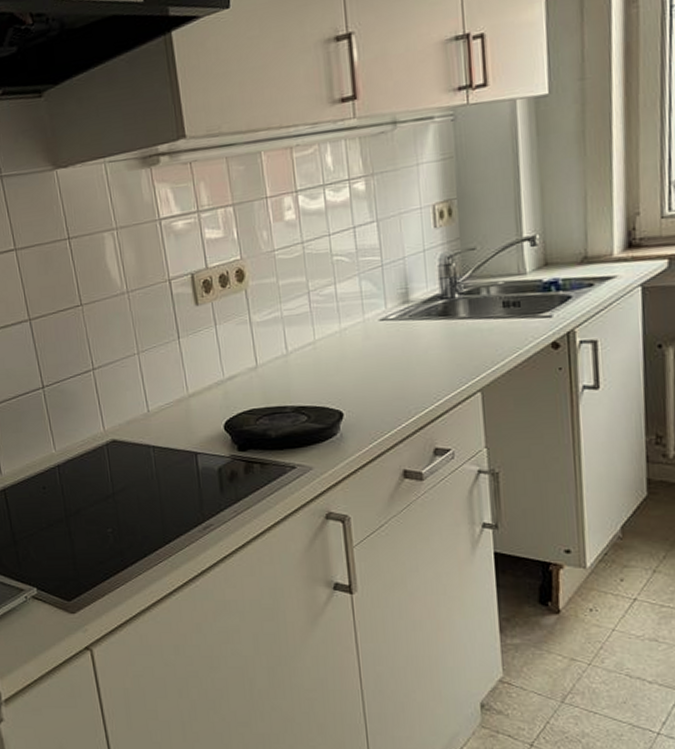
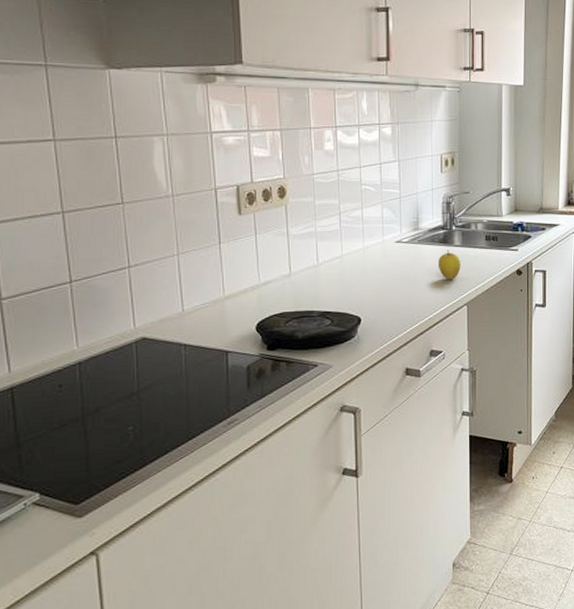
apple: none [437,324,470,361] -> present [438,250,461,279]

